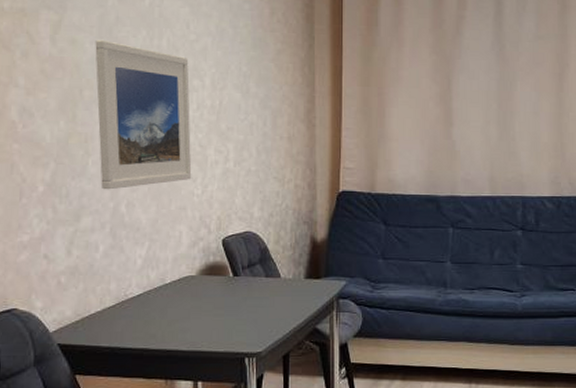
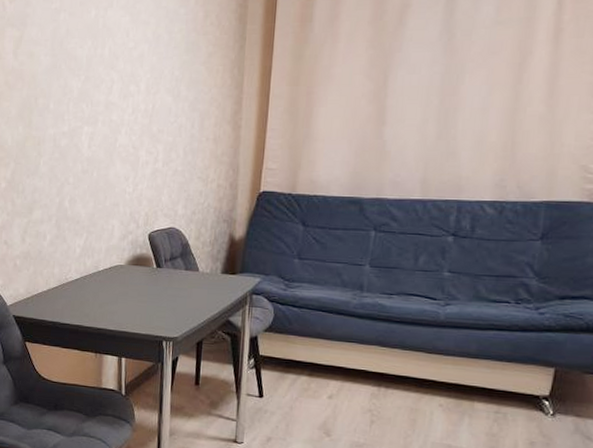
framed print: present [95,39,192,190] -> none [48,51,127,187]

